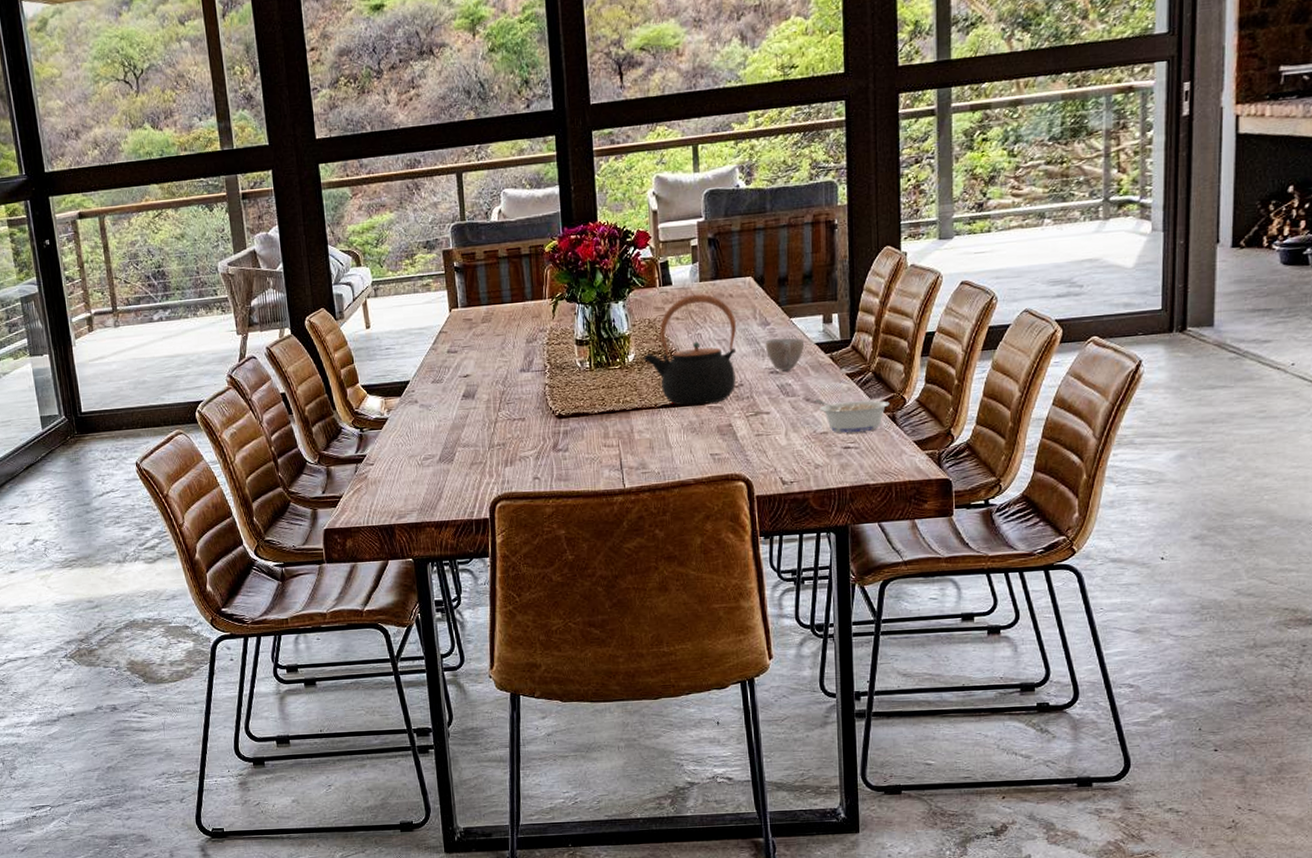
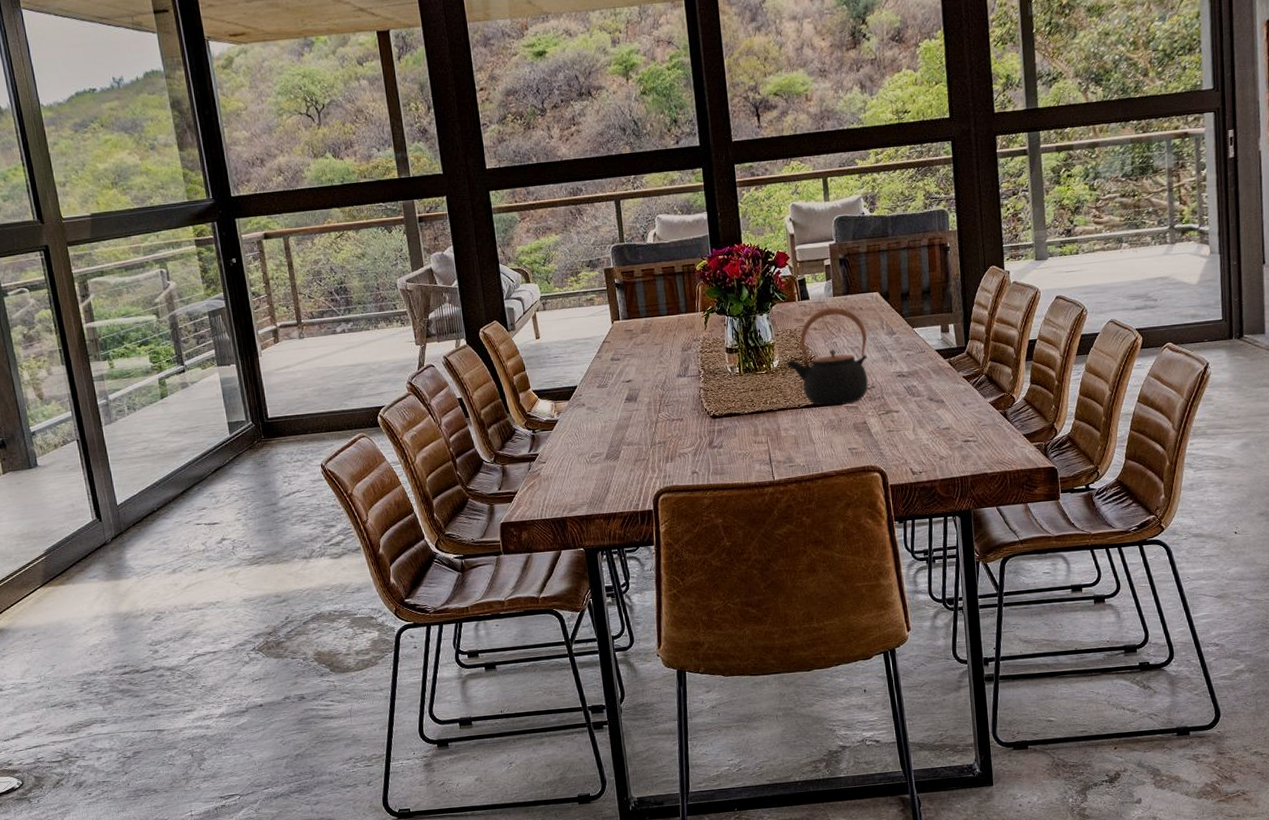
cup: present [765,337,805,370] -> none [892,345,926,374]
legume: present [814,399,890,433] -> none [937,399,1001,428]

